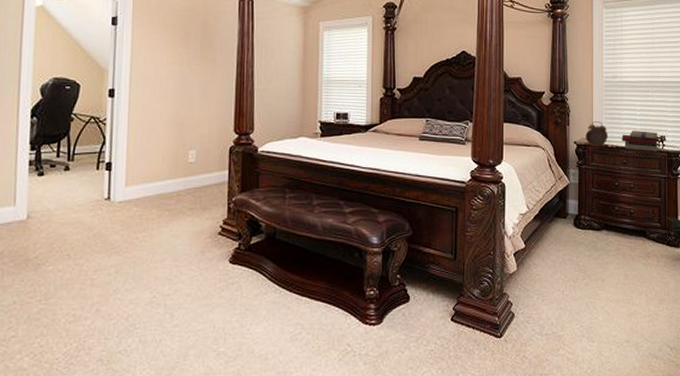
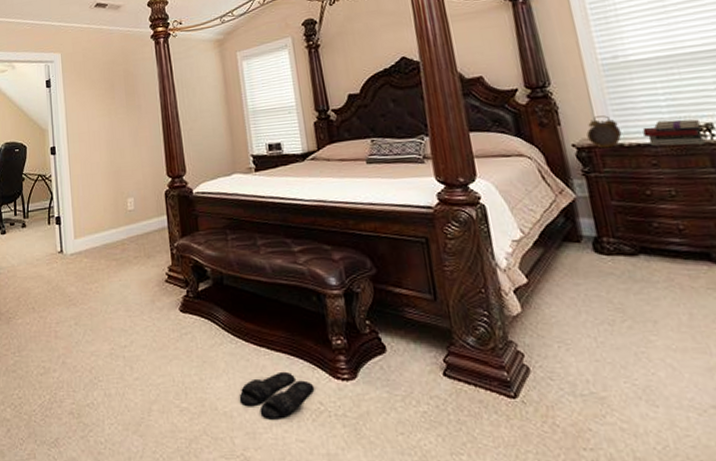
slippers: none [275,318,344,360] -> present [239,371,313,420]

